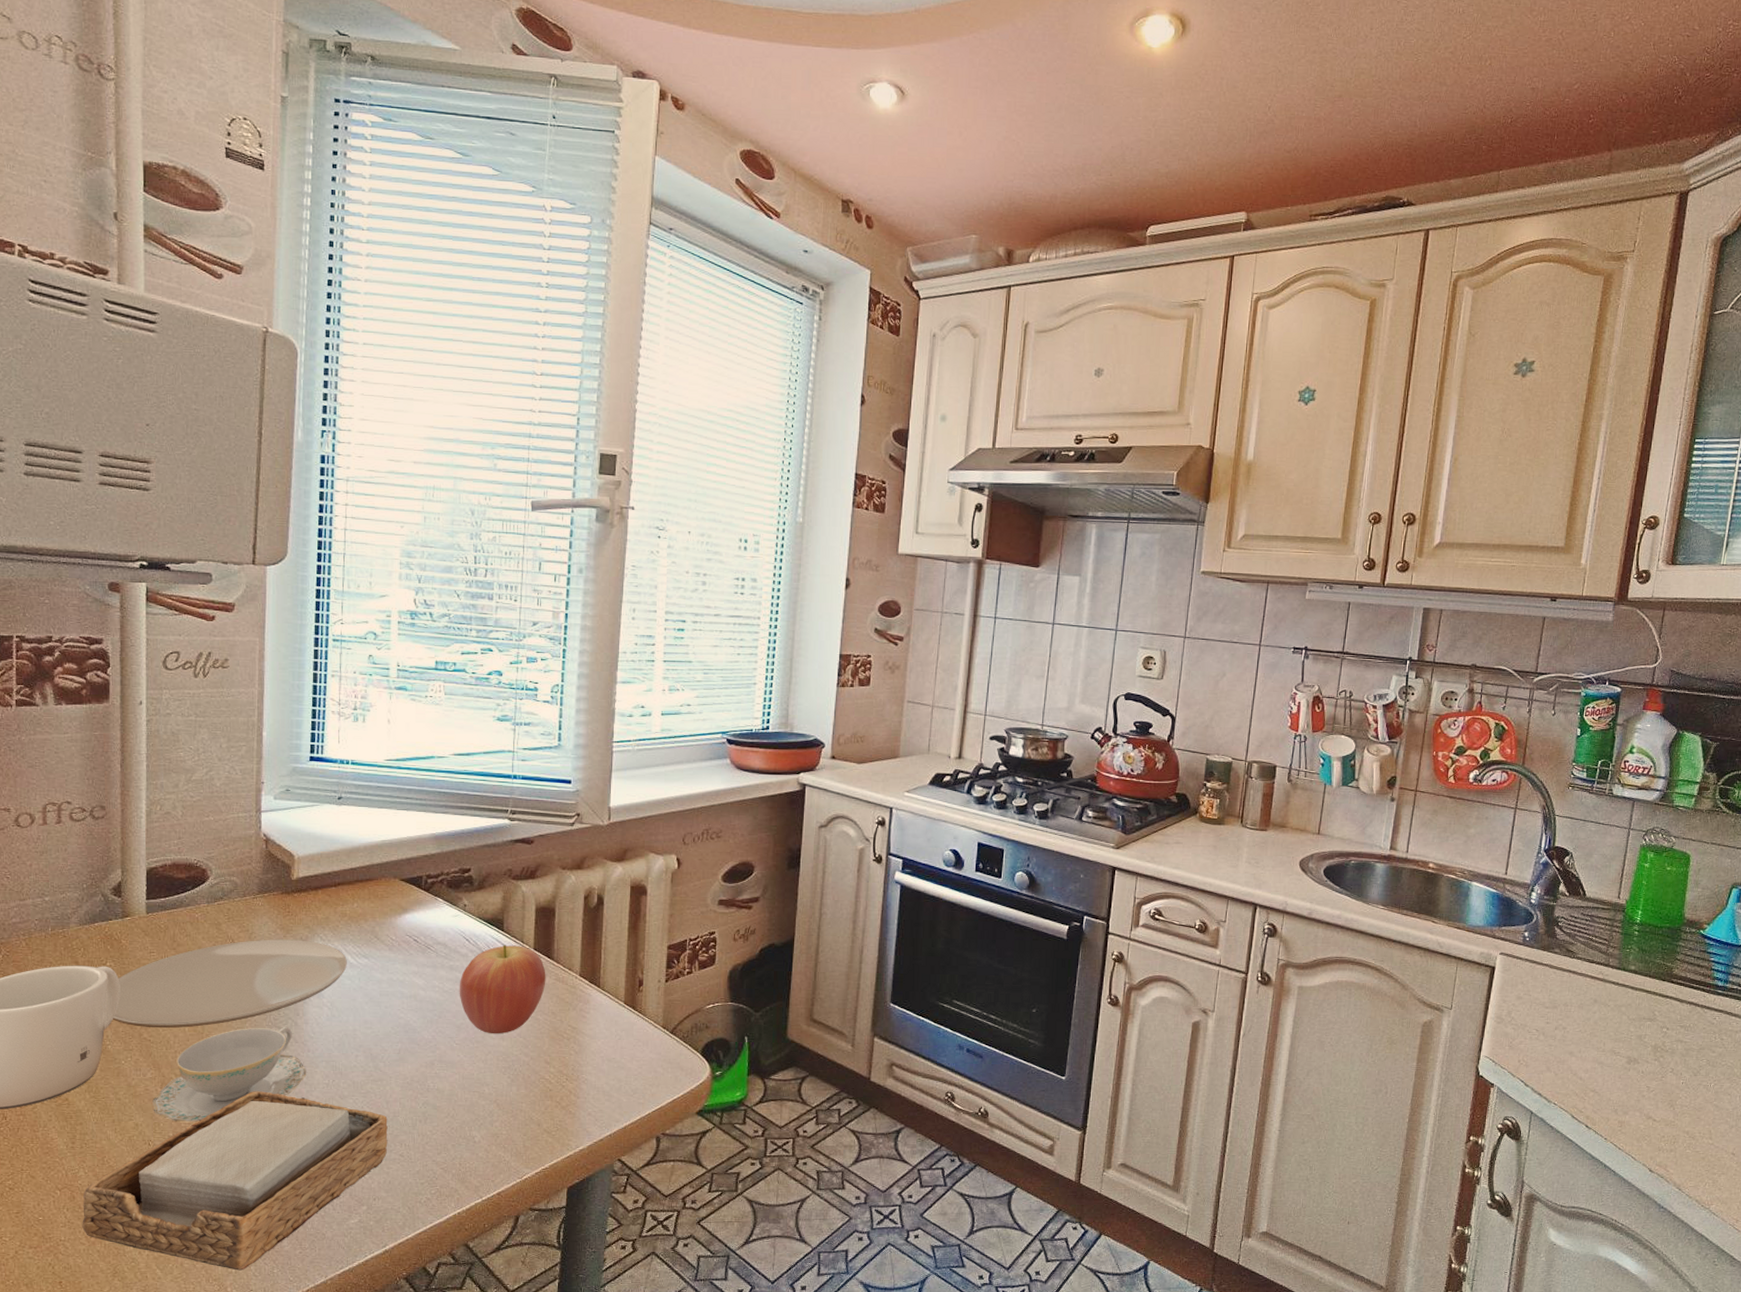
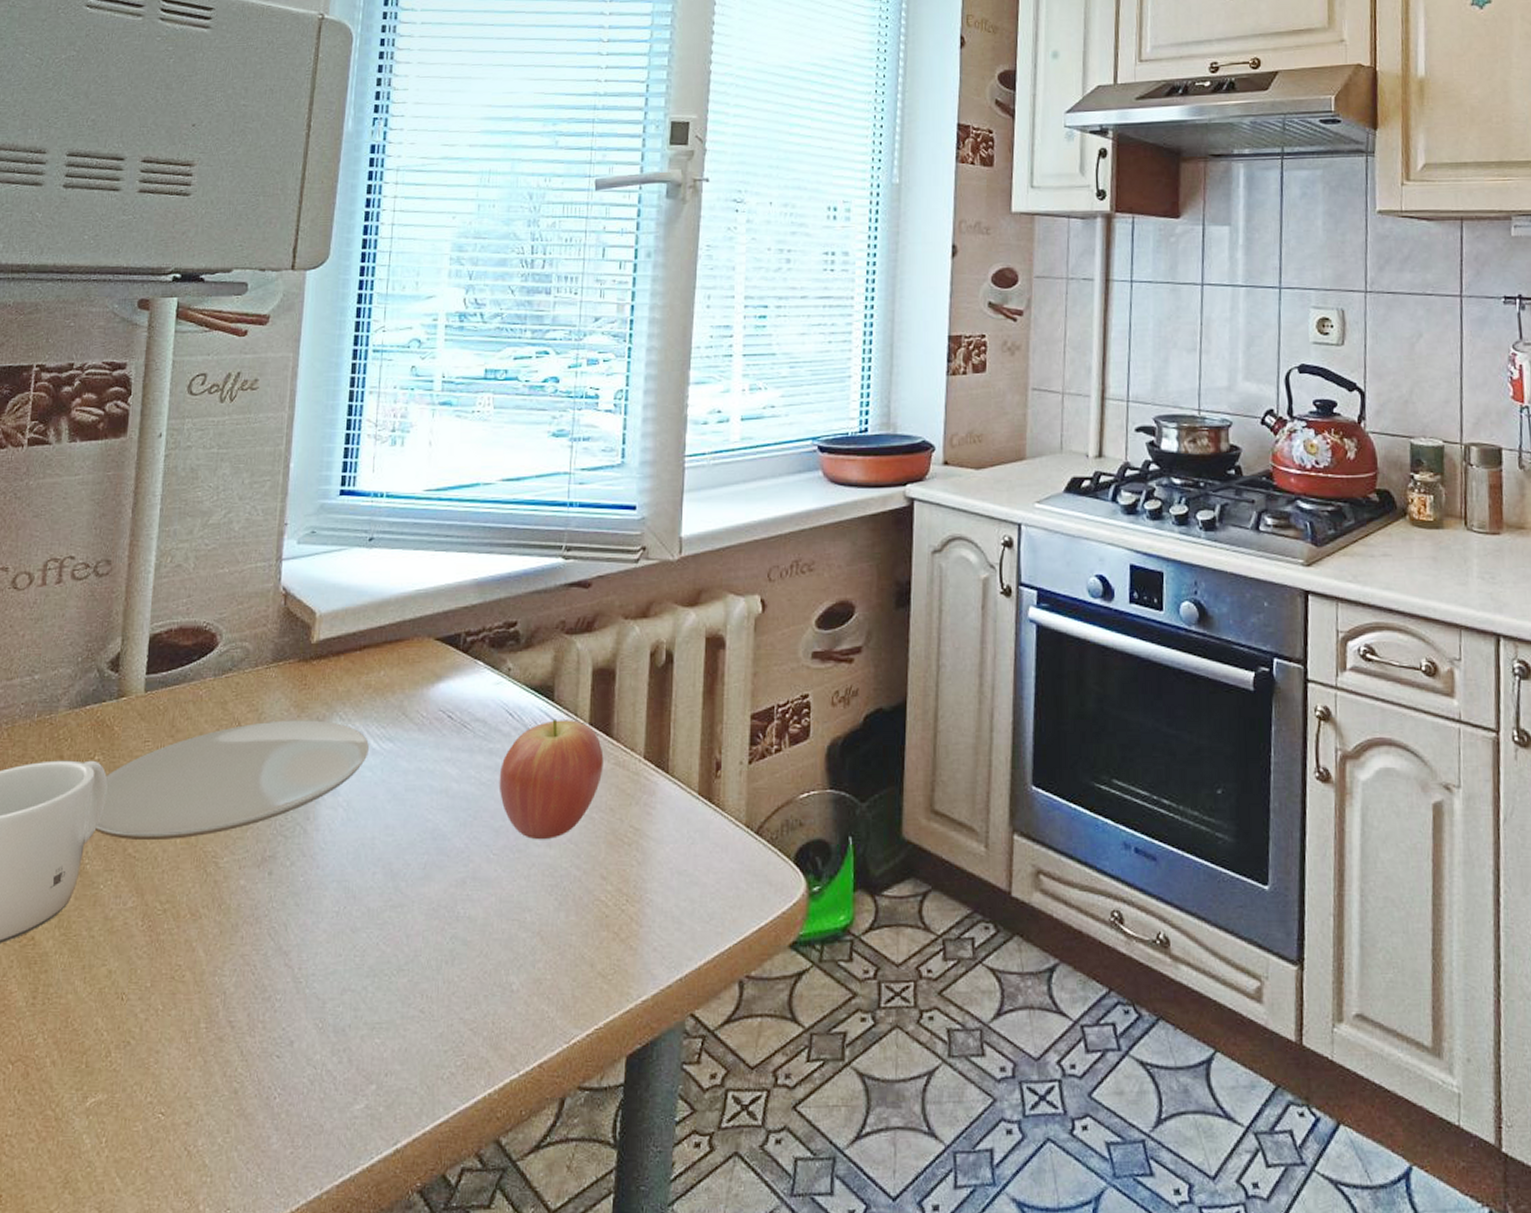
napkin holder: present [82,1091,388,1271] -> none [33,923,407,1180]
teacup: present [152,1026,307,1123] -> none [130,835,314,968]

